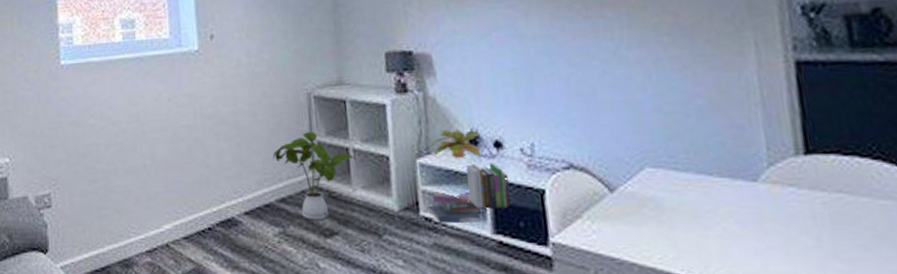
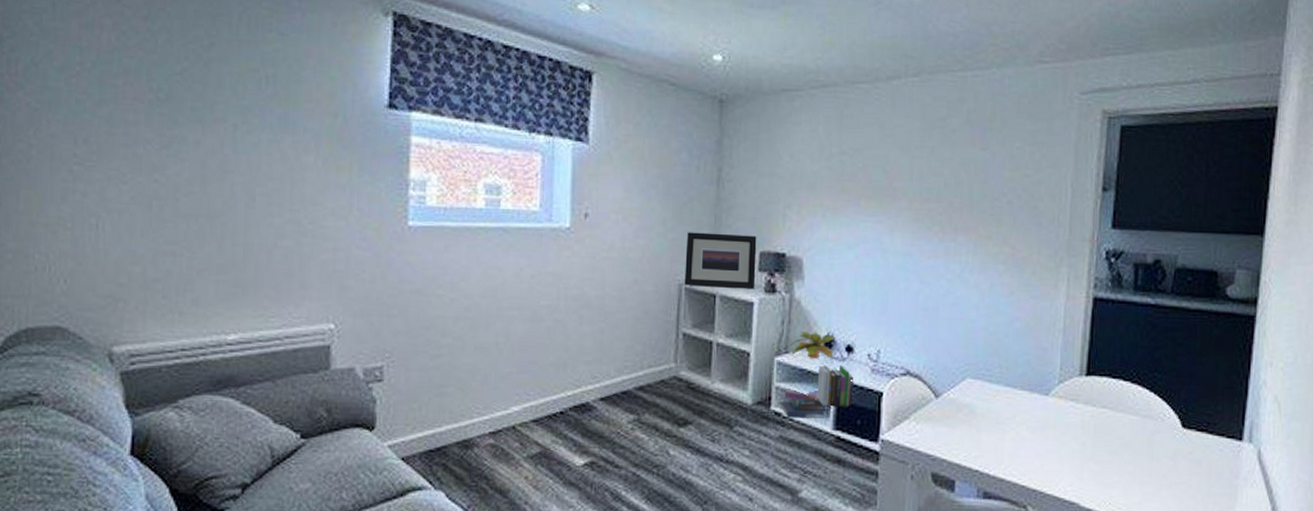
house plant: present [272,132,357,221] -> none [636,323,719,410]
picture frame: none [309,37,384,94] -> present [684,232,757,290]

